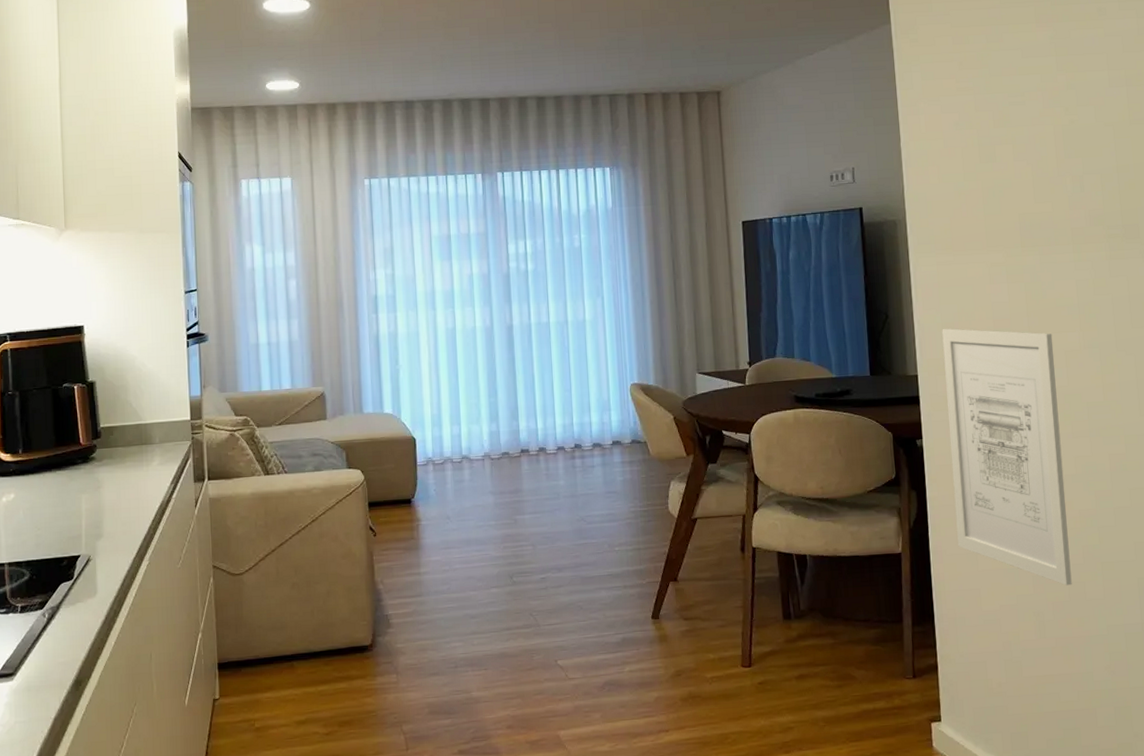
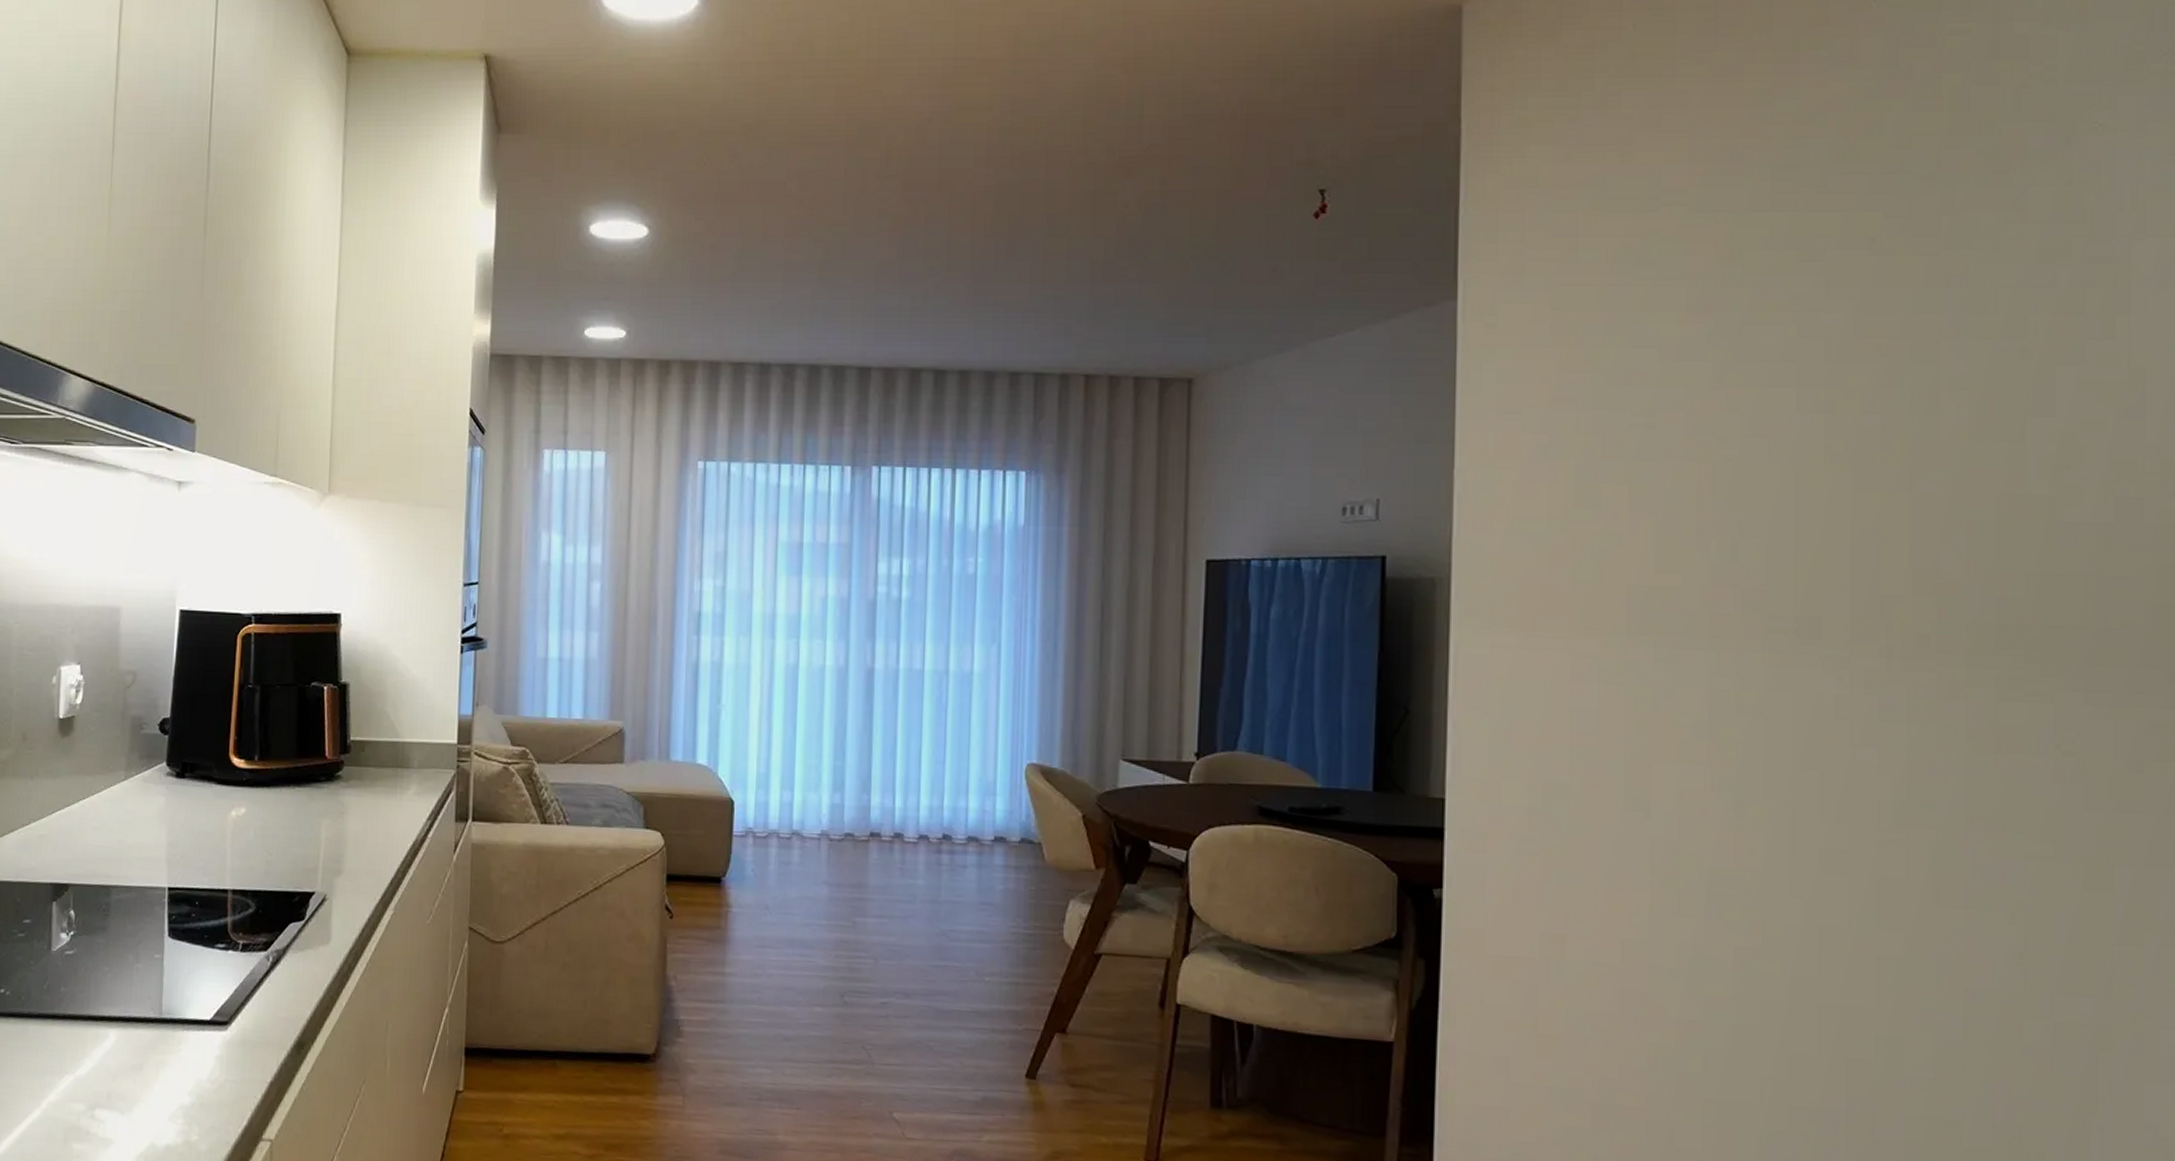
wall art: present [942,328,1072,586] -> none [1481,738,1662,1125]

